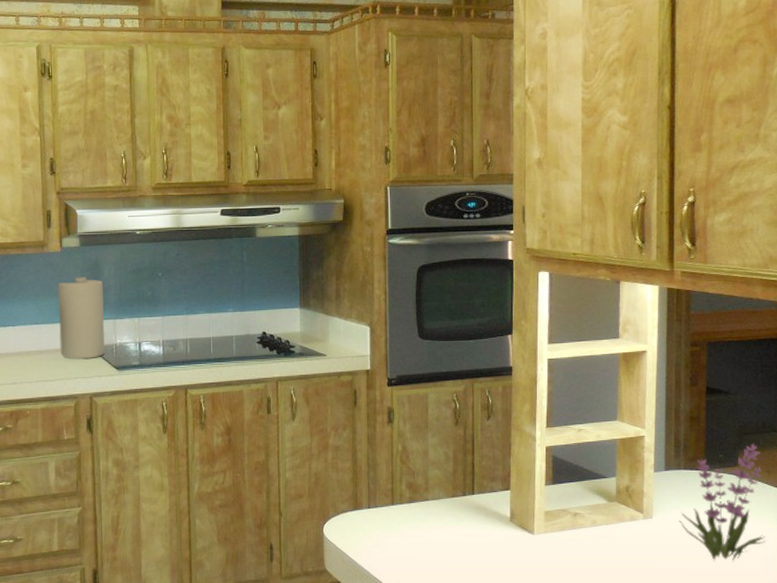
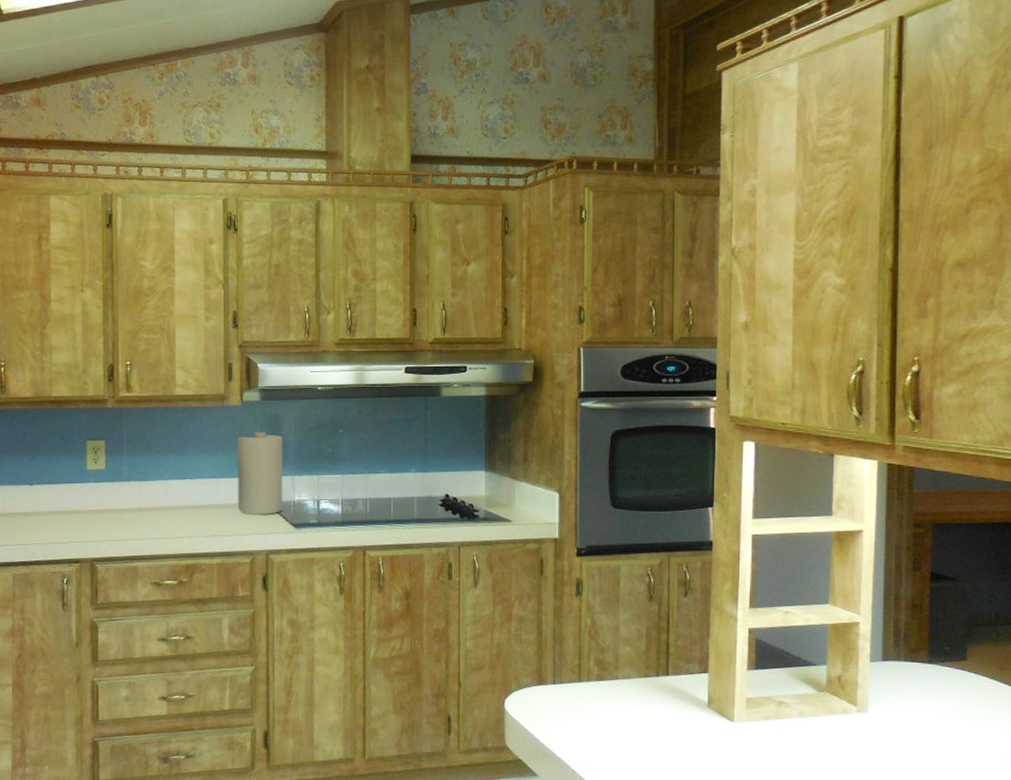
plant: present [678,444,765,561] -> none [897,637,997,765]

